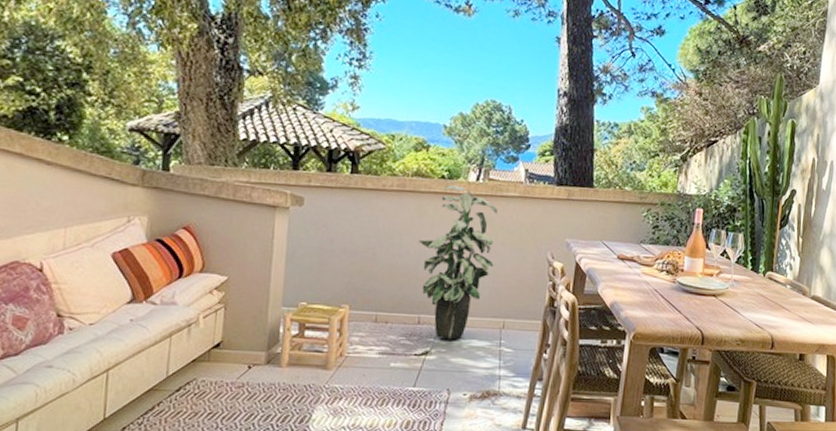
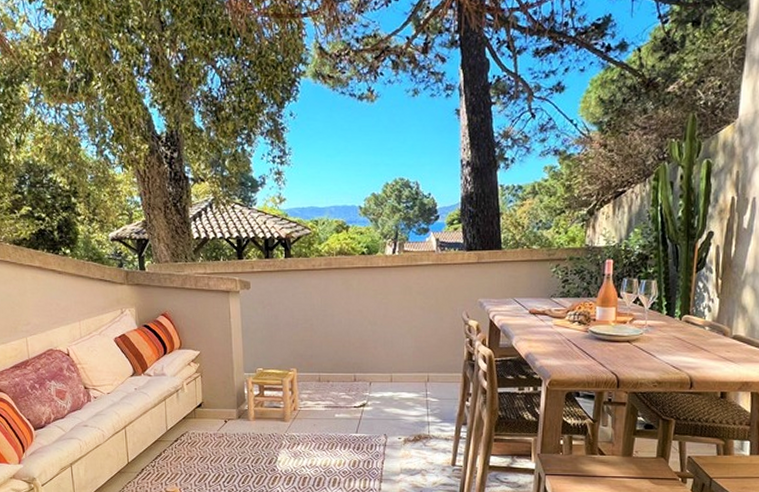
indoor plant: present [418,184,498,340] -> none [347,259,415,393]

